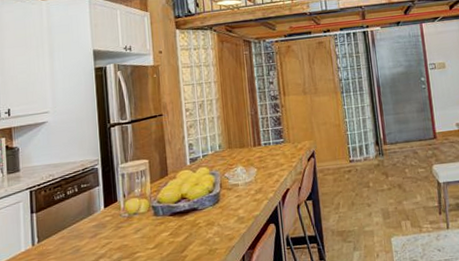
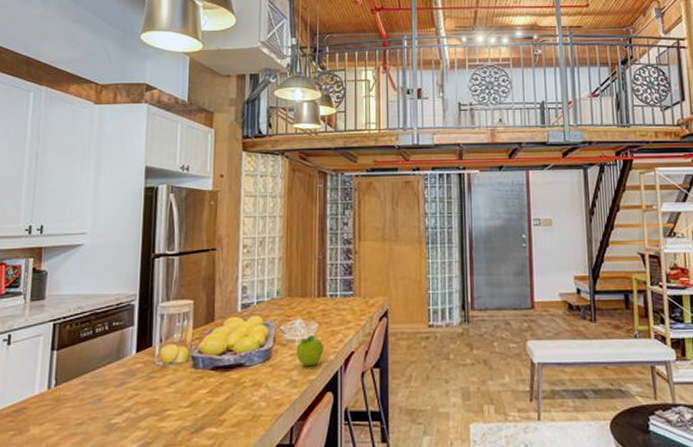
fruit: none [240,179,264,205] -> present [296,336,324,367]

